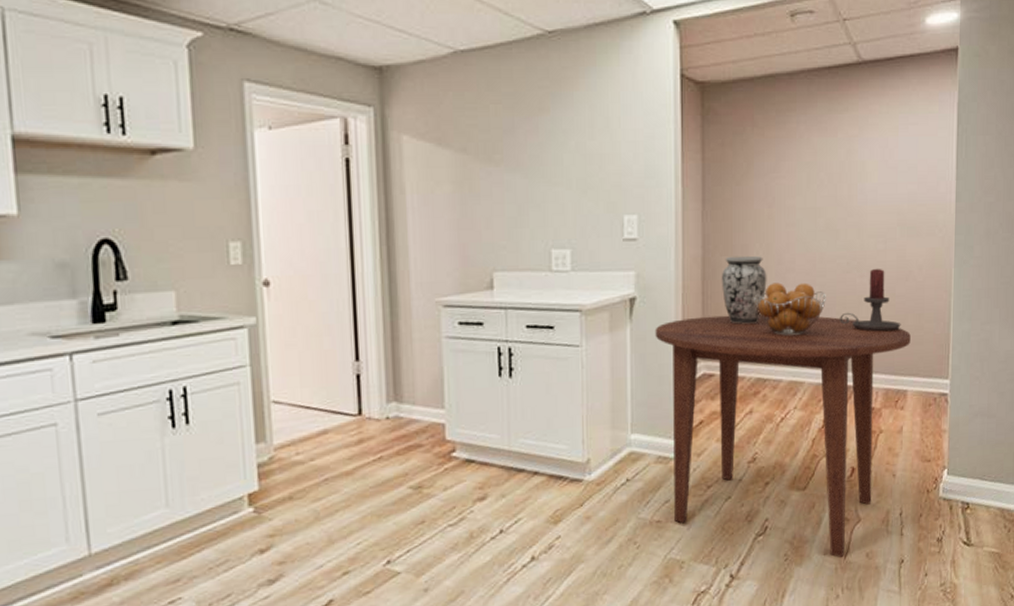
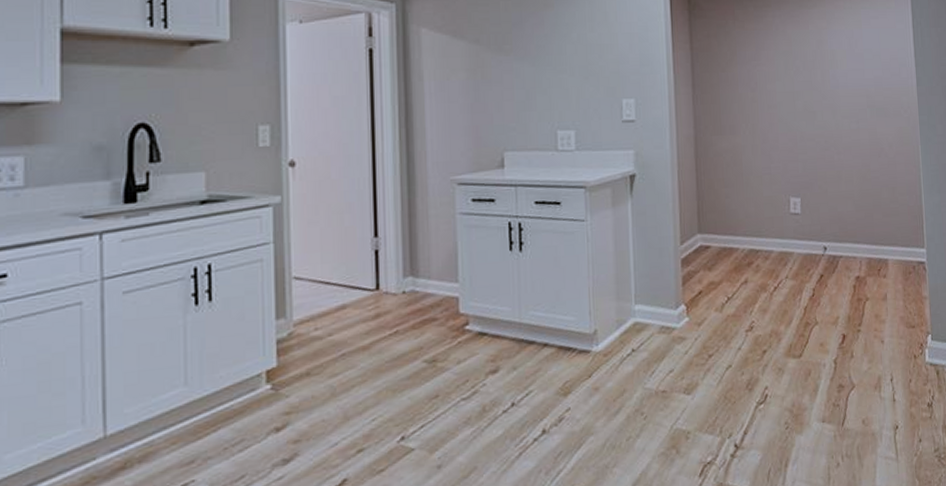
dining table: present [655,315,911,558] -> none [654,190,887,425]
vase: present [721,255,767,324] -> none [712,135,754,199]
fruit basket: present [753,282,826,336] -> none [742,159,809,209]
candle holder: present [840,268,901,332] -> none [822,145,878,205]

